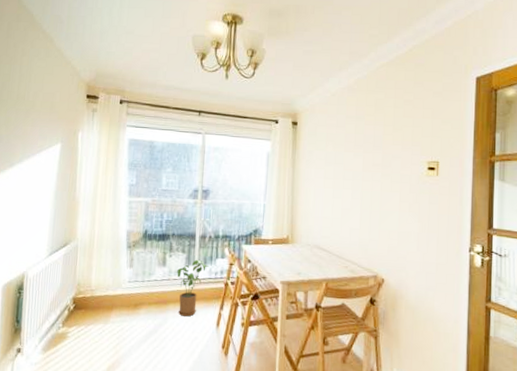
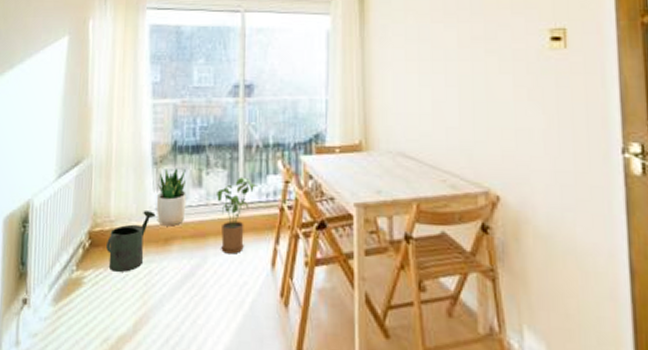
watering can: none [87,283,128,329] -> present [106,211,156,272]
planter: none [129,250,155,295] -> present [156,167,187,226]

